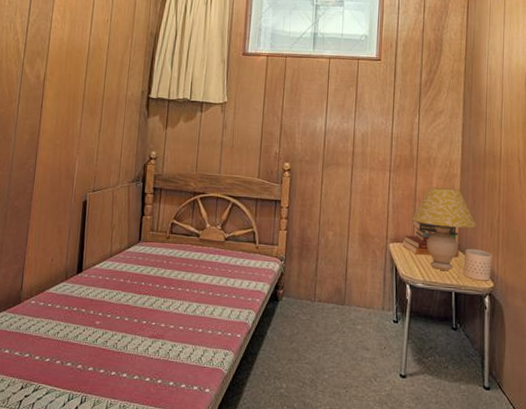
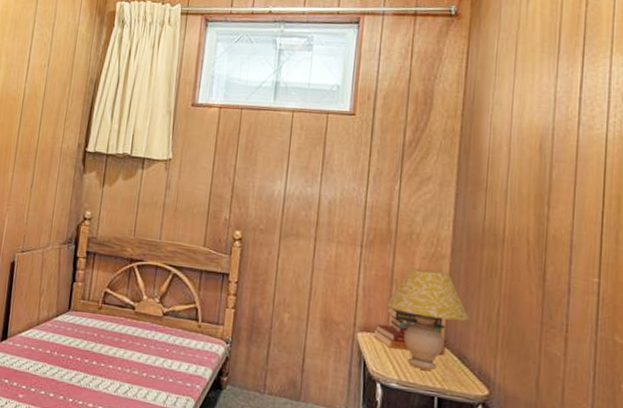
mug: present [463,248,492,281] -> none [450,345,489,387]

